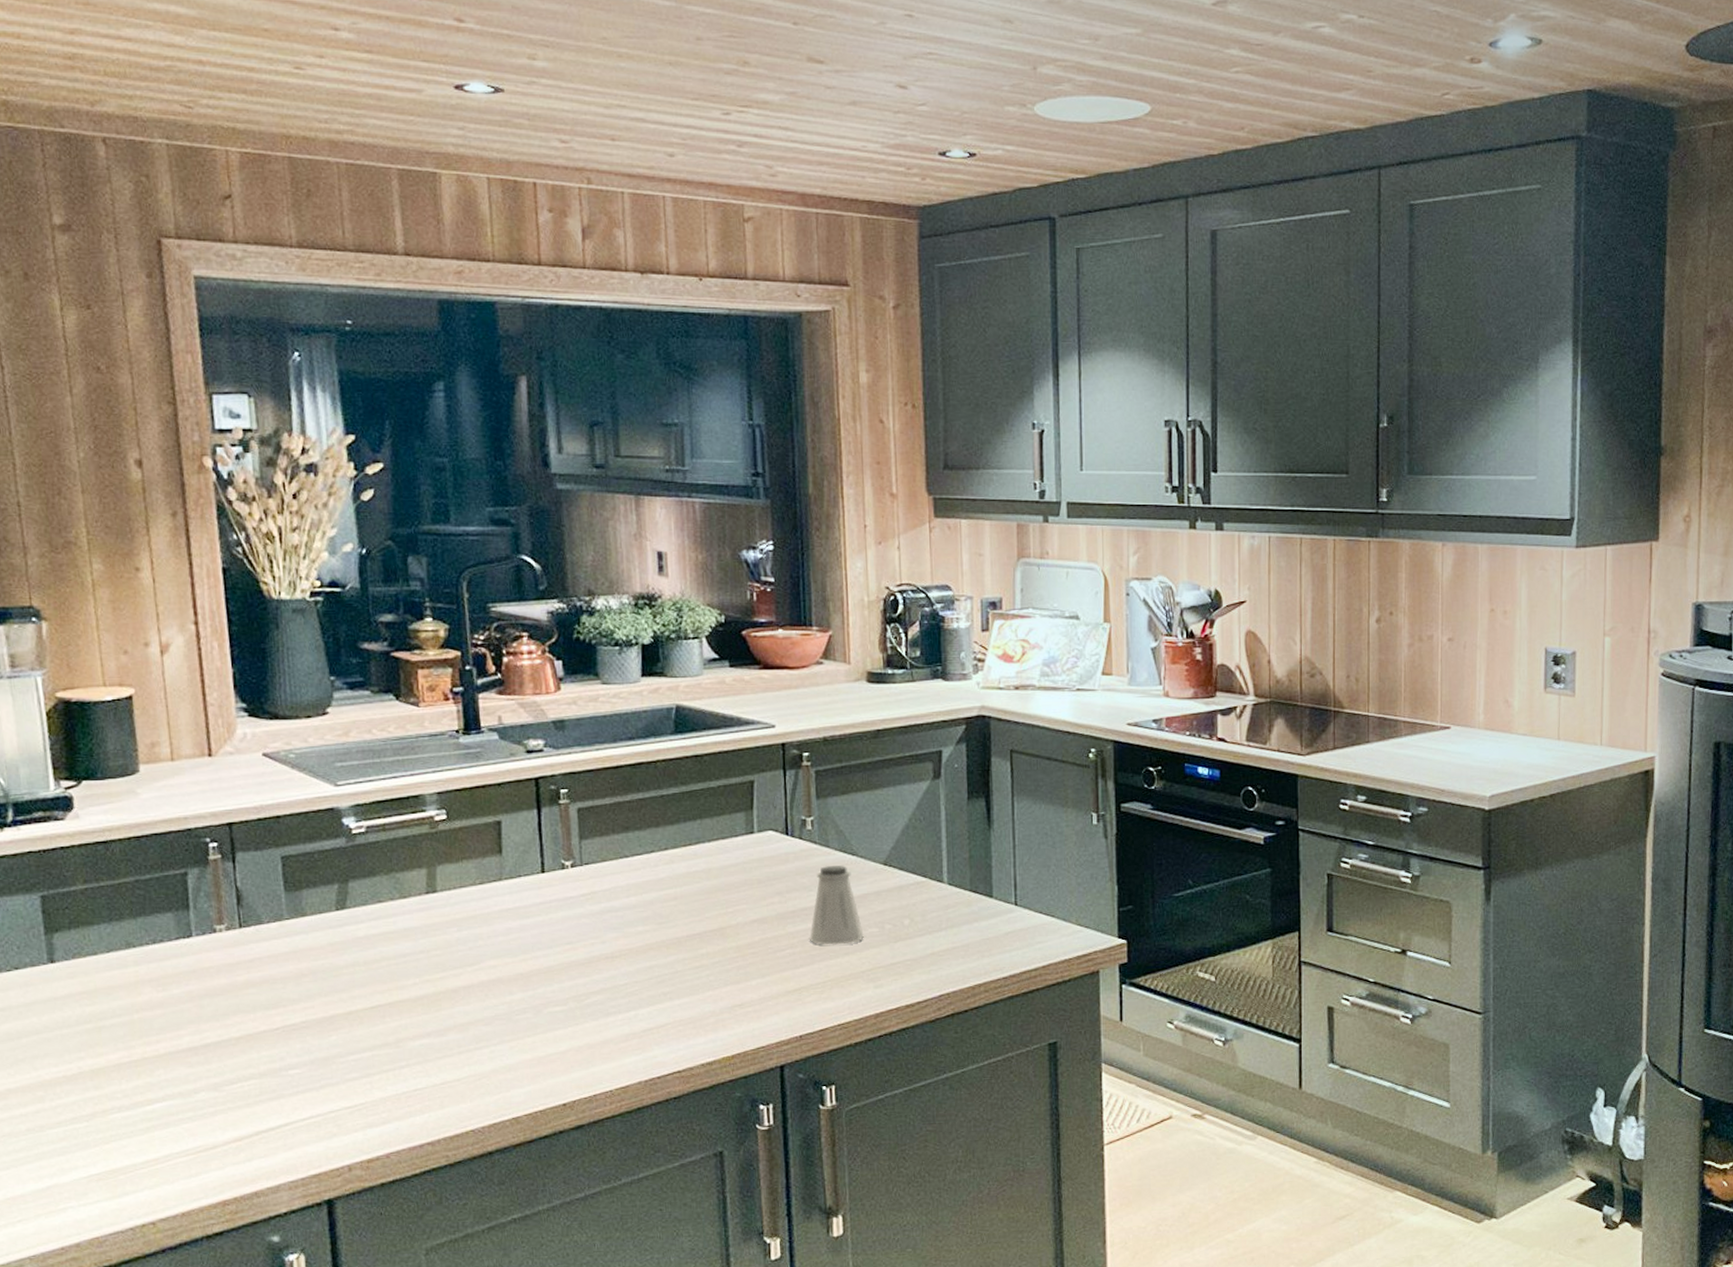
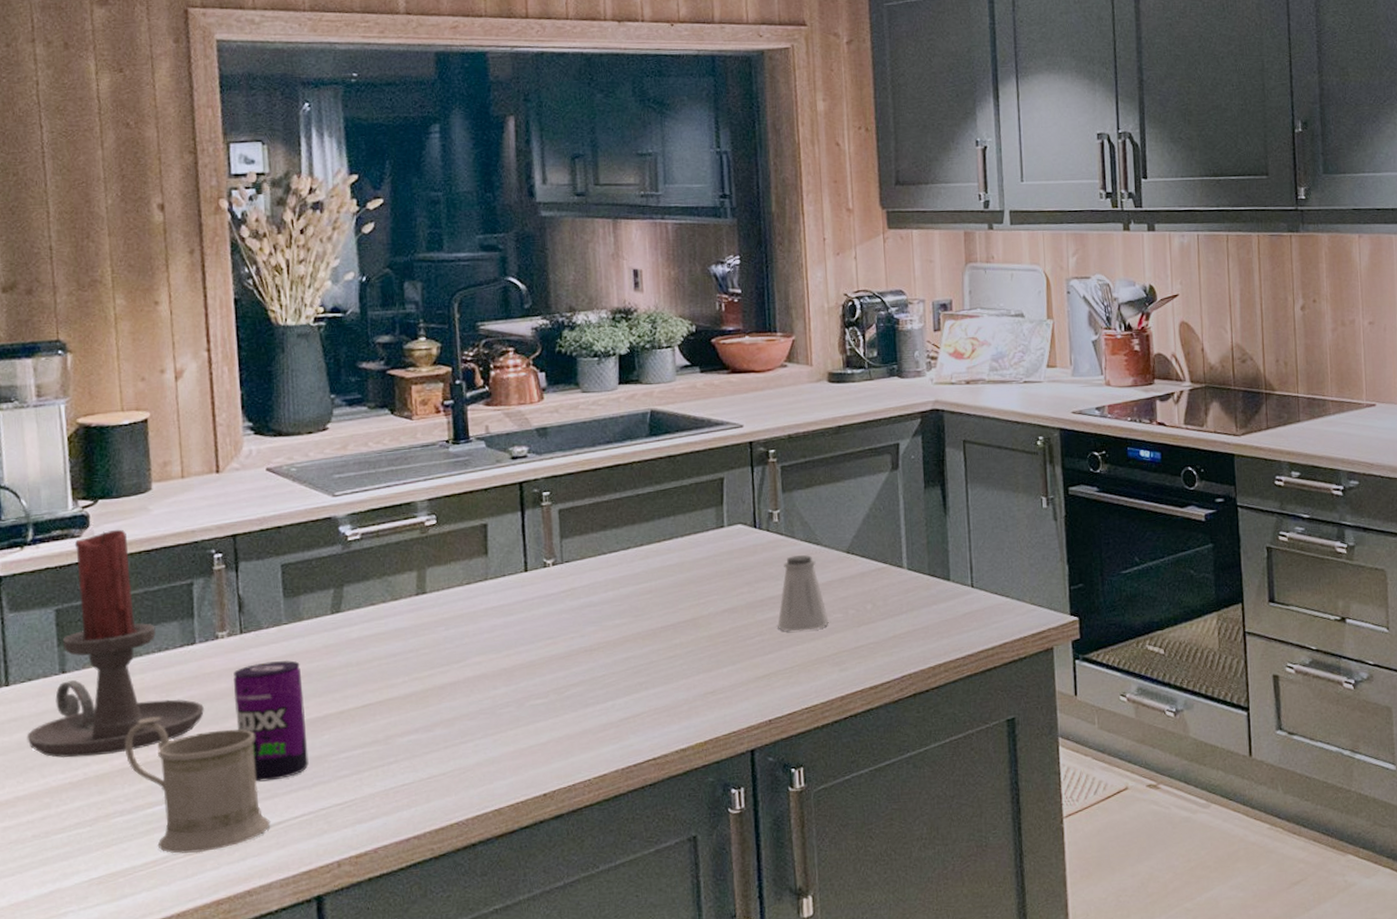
candle holder: none [16,813,203,1051] -> present [27,529,204,758]
mug: none [120,1011,277,1153] -> present [124,716,271,854]
beverage can: none [233,957,316,1082] -> present [233,660,309,782]

